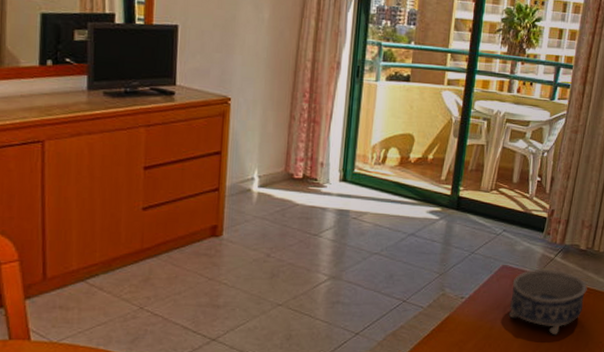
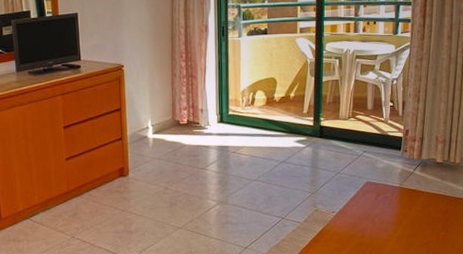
decorative bowl: present [508,268,587,336] -> none [377,182,448,240]

